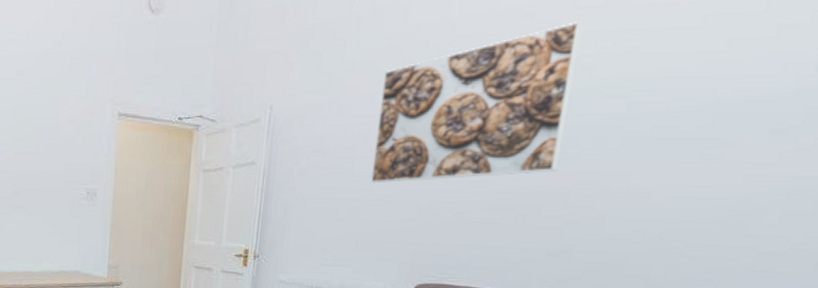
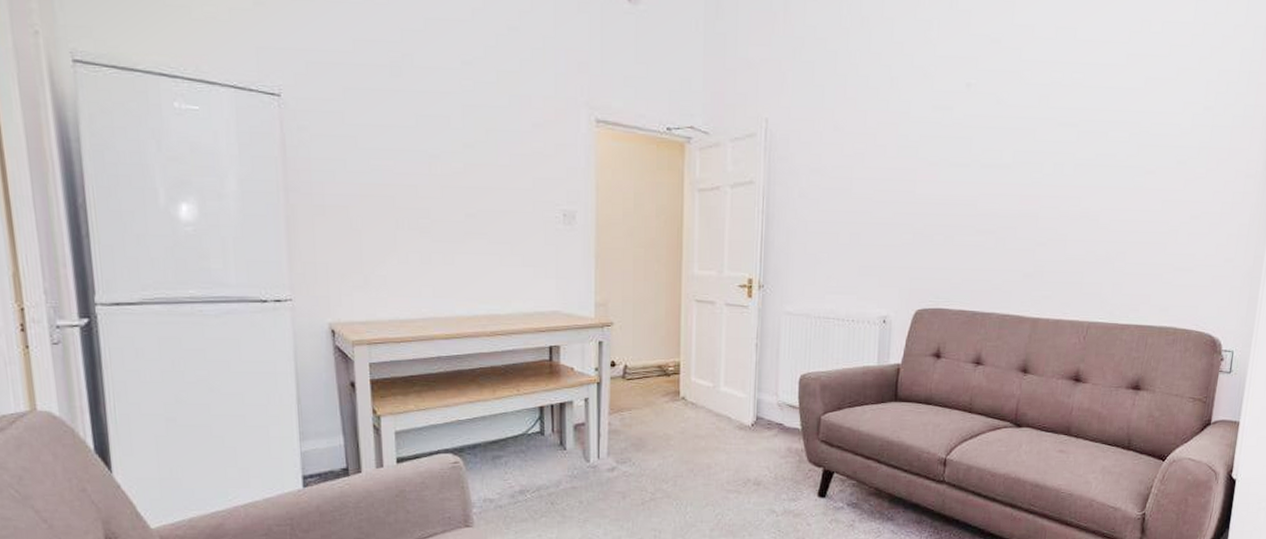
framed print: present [370,21,584,184] -> none [869,51,1040,206]

